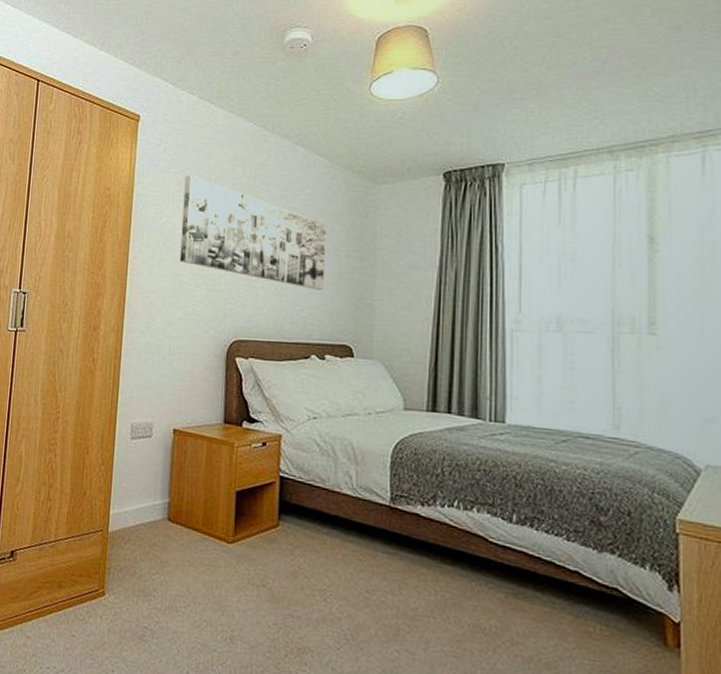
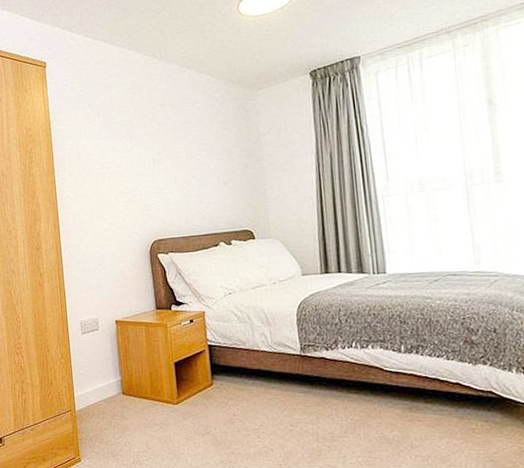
wall art: present [179,175,327,290] -> none [92,107,223,188]

